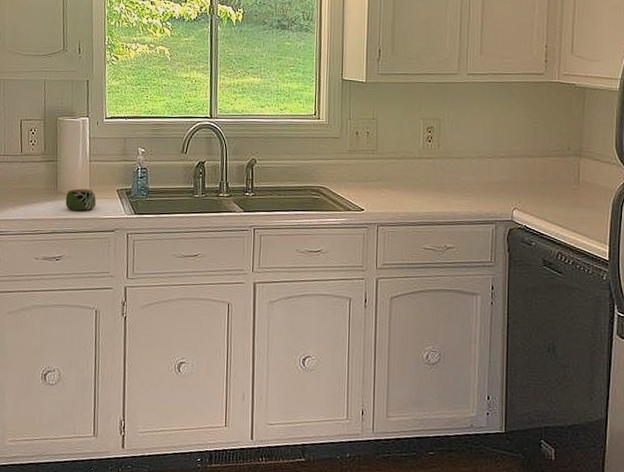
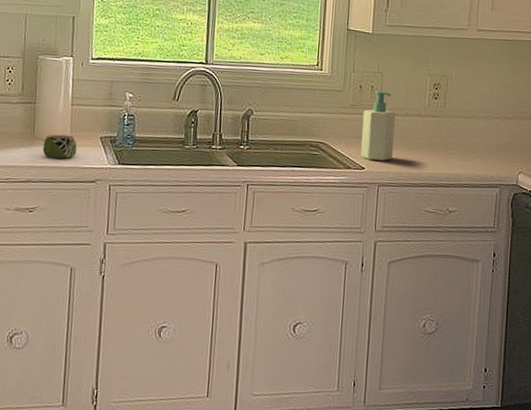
soap bottle: none [359,136,391,202] -> present [361,90,395,161]

